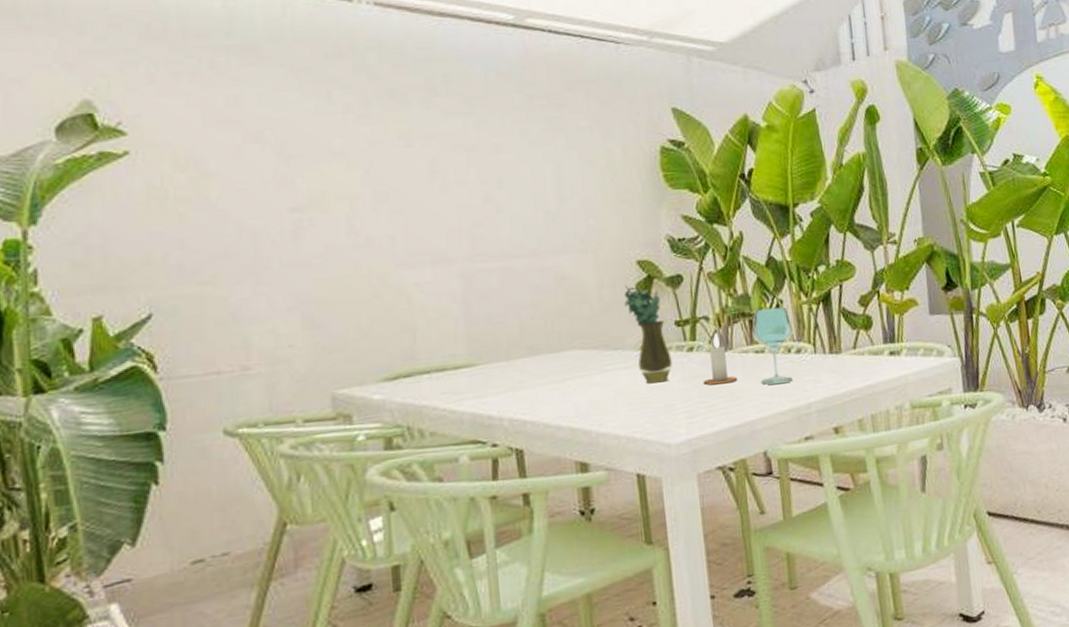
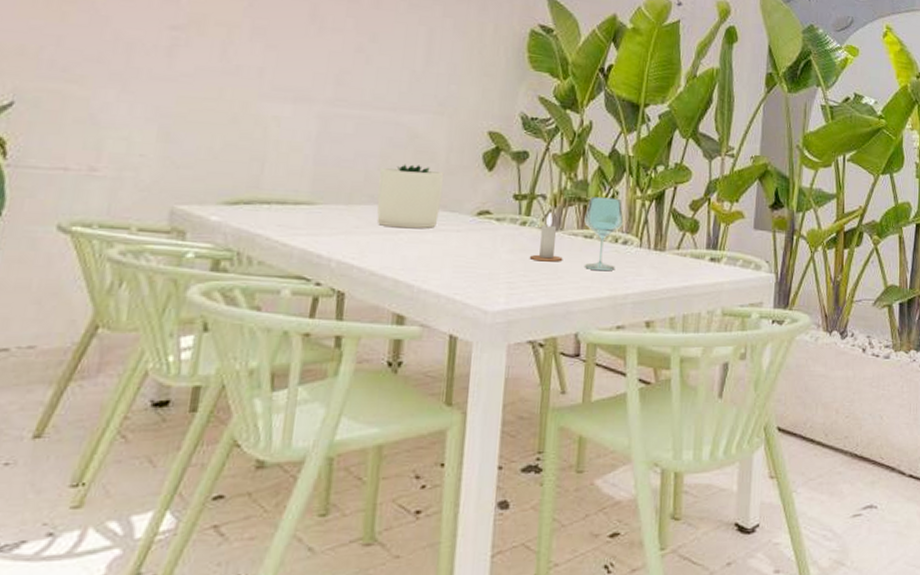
planter: none [534,307,603,376] -> present [377,164,444,229]
vase: present [624,286,673,384] -> none [468,153,505,251]

